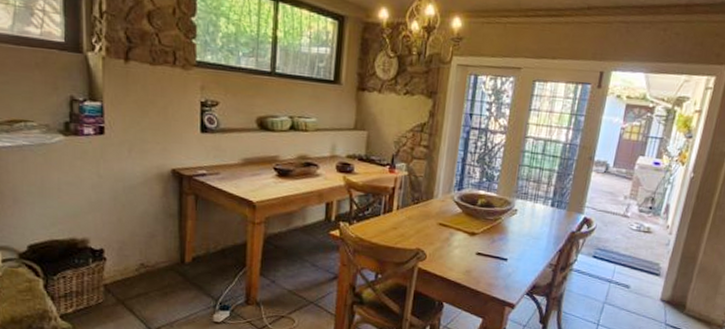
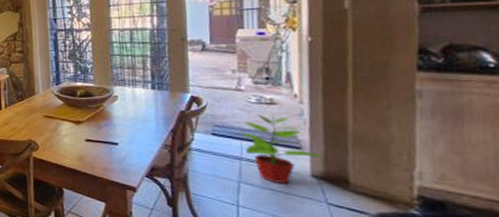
potted plant: none [614,240,674,306] -> present [237,114,323,183]

